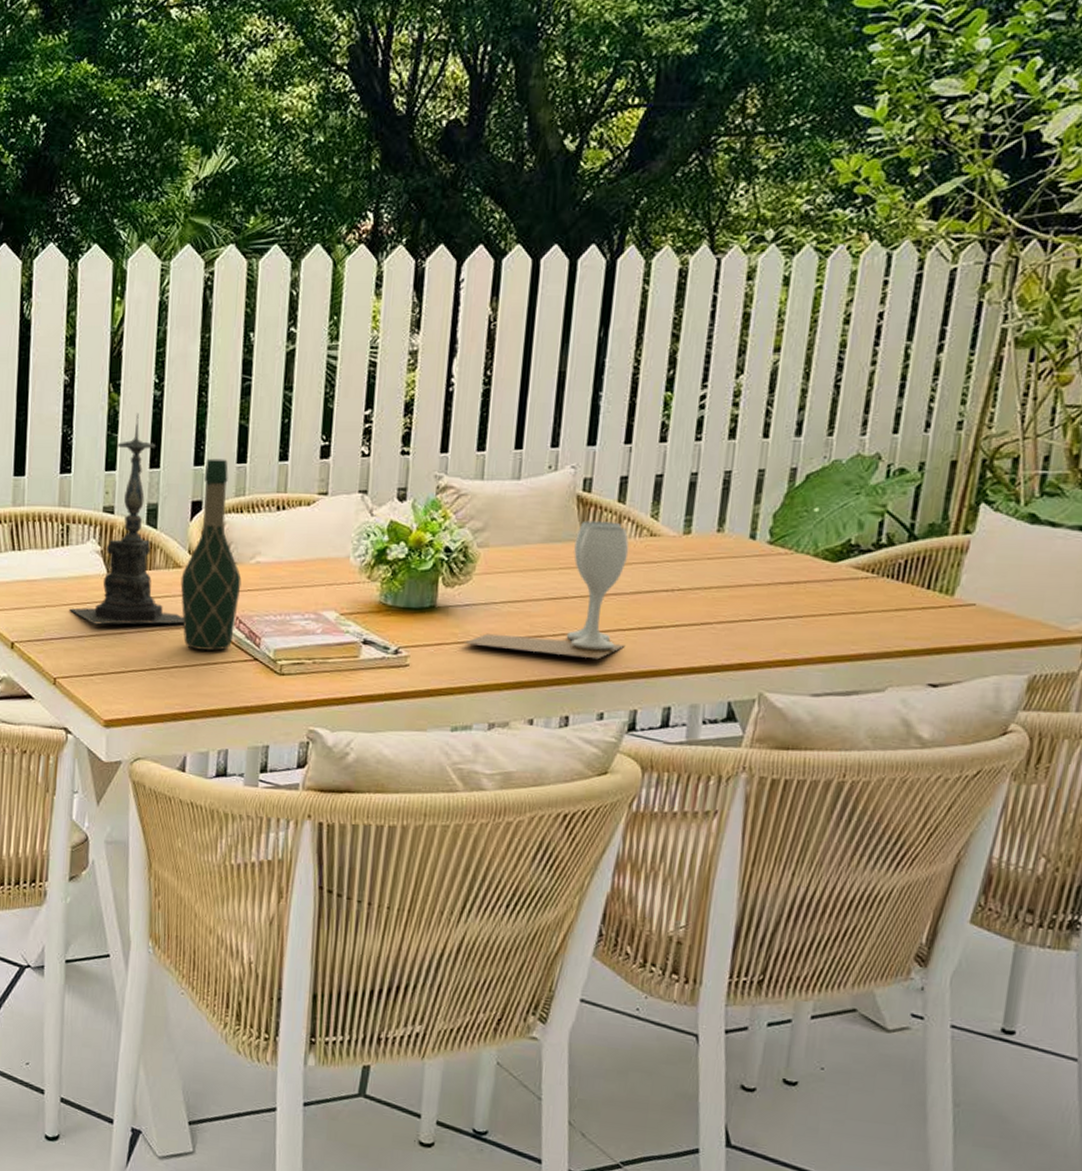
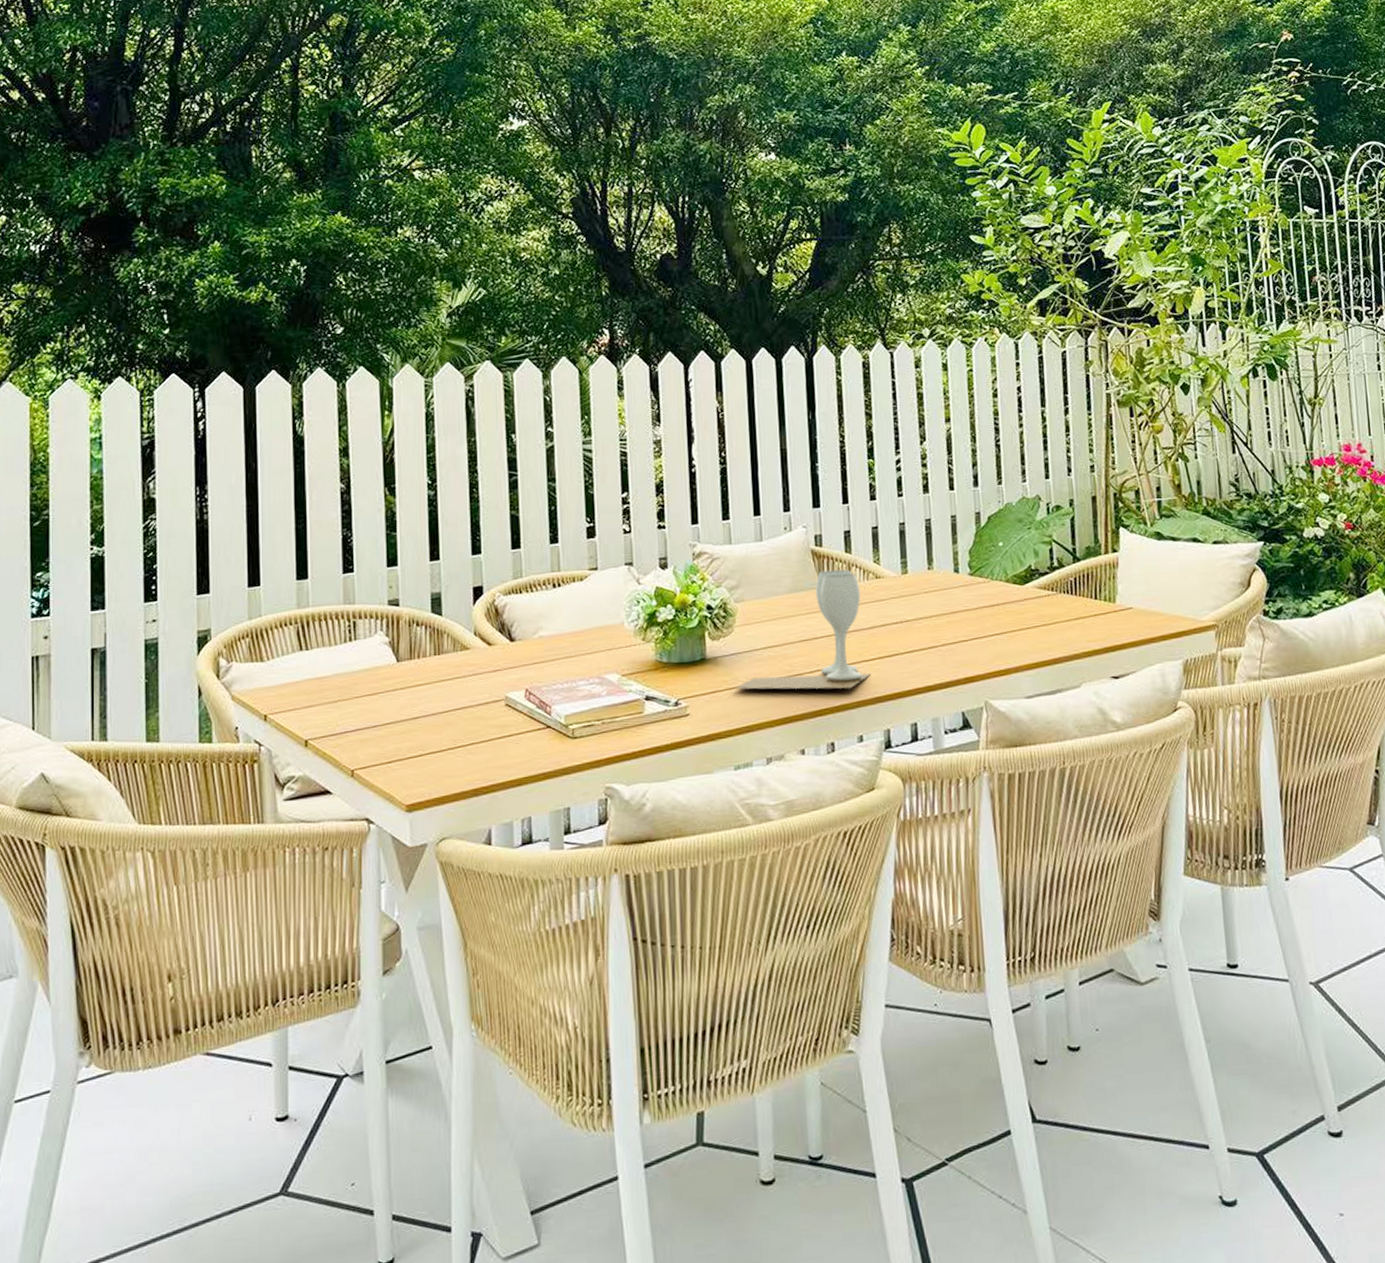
candle holder: present [70,413,185,625] -> none [363,512,477,713]
wine bottle: present [180,458,242,651] -> none [469,546,527,725]

